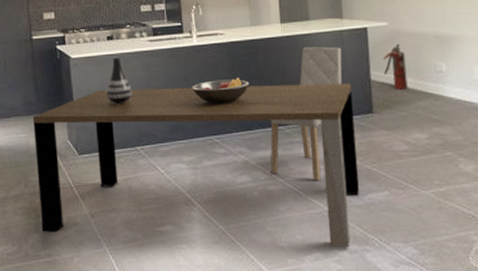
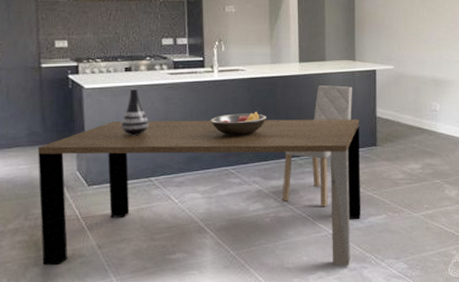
fire extinguisher: present [383,43,408,90] -> none [388,85,407,125]

